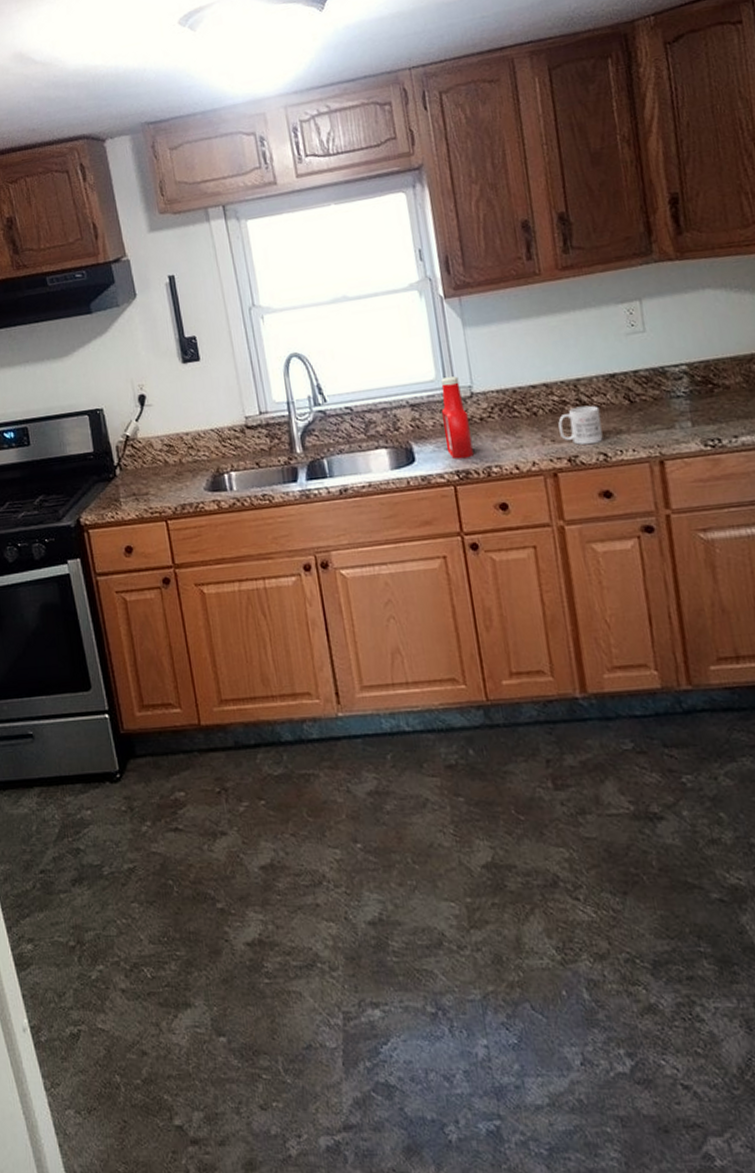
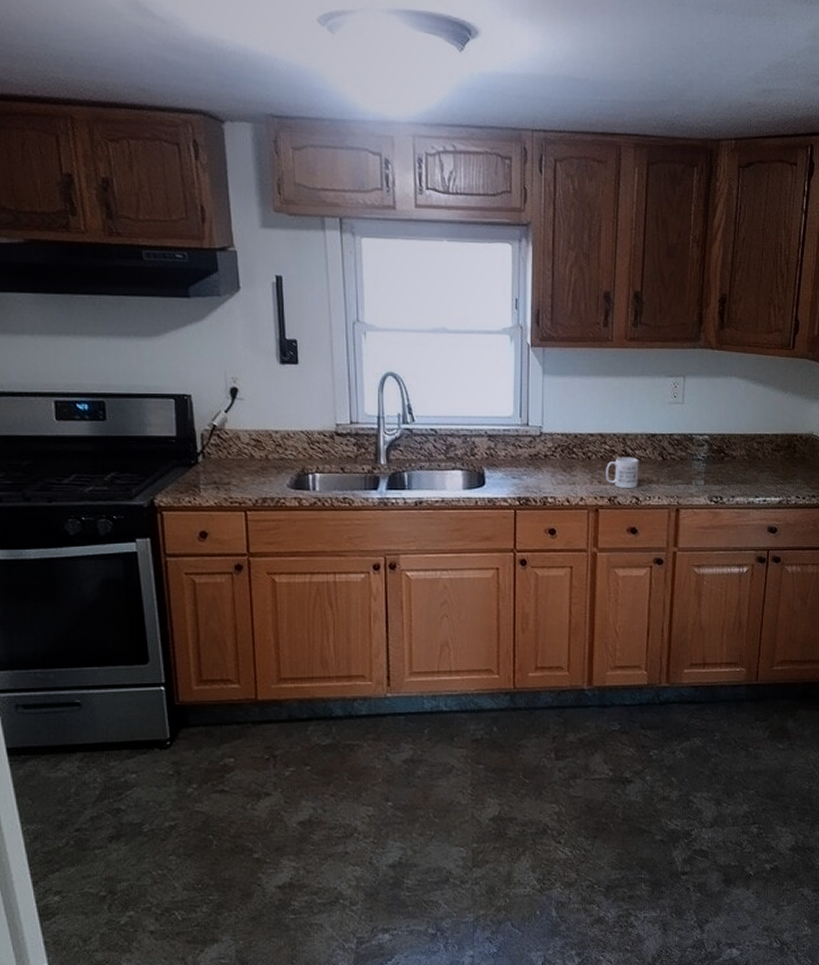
ketchup bottle: present [440,376,474,460] -> none [513,416,535,488]

